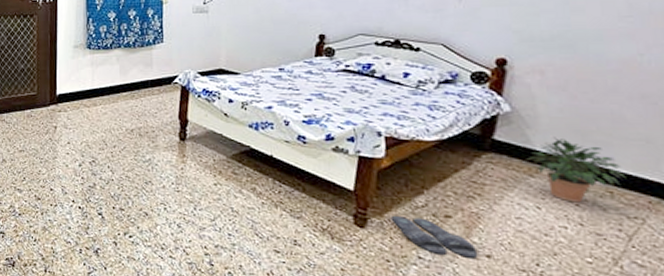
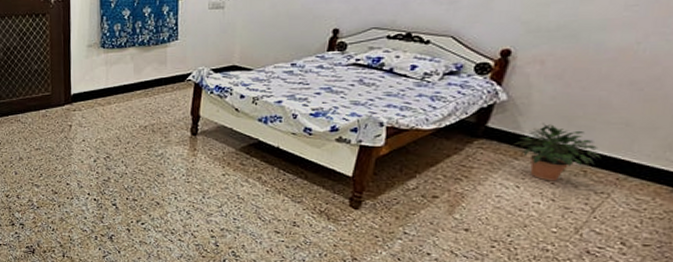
slippers: present [392,215,477,258] -> none [384,197,456,232]

